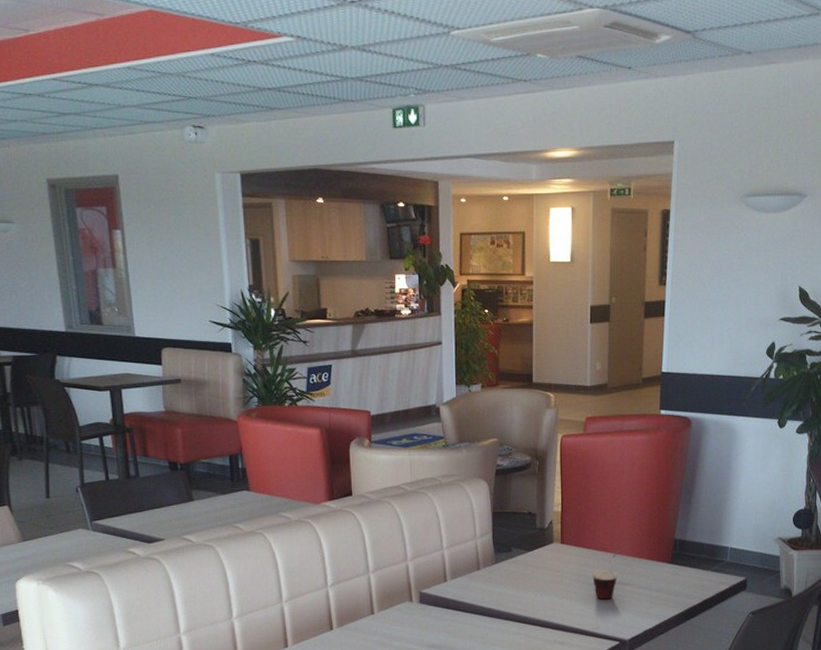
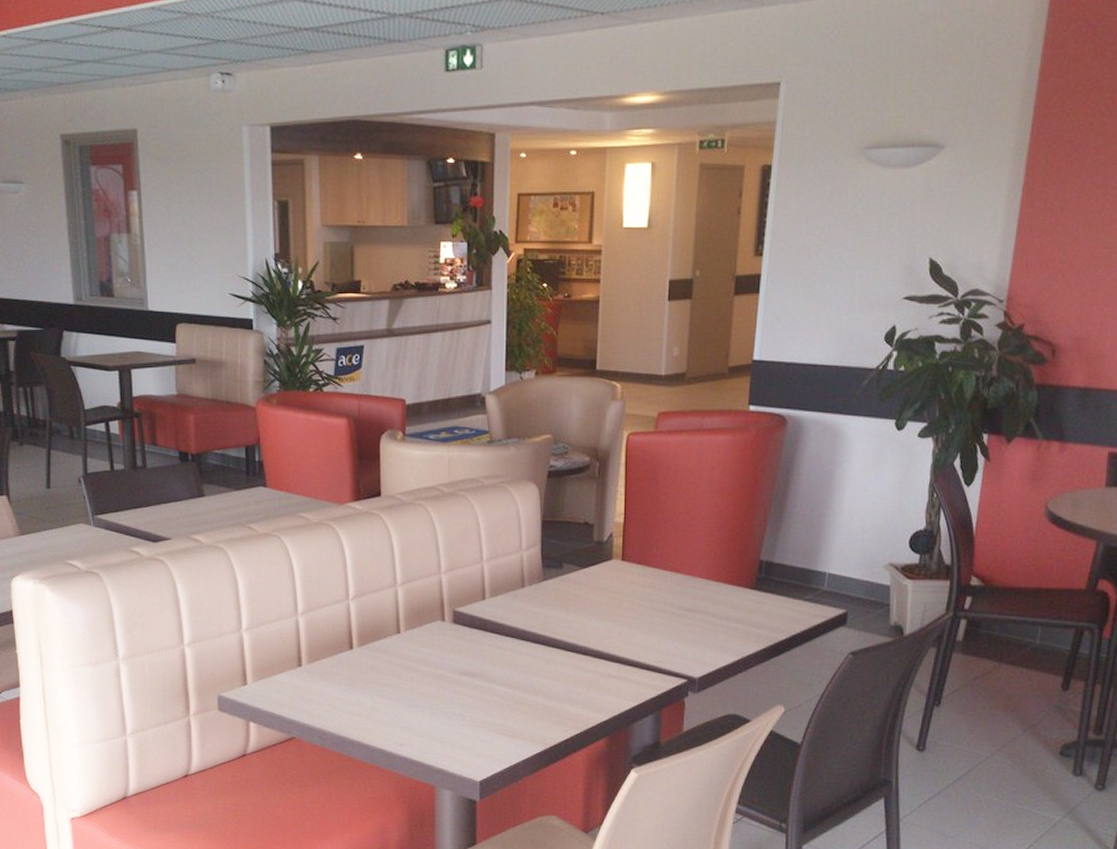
cup: present [592,549,620,600] -> none [658,569,692,629]

